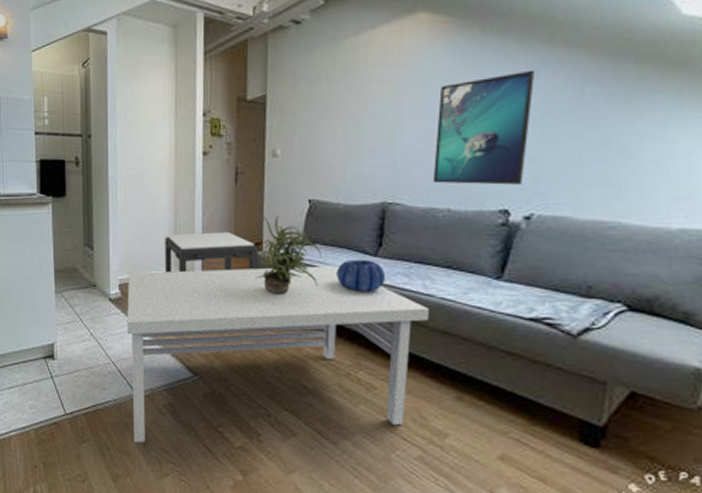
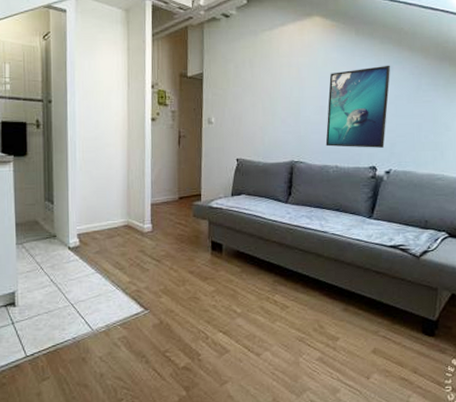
coffee table: present [127,265,429,443] -> none [85,211,324,375]
side table: present [165,231,259,273] -> none [119,185,198,222]
potted plant: present [254,214,321,296] -> none [194,171,247,238]
decorative bowl: present [336,259,385,293] -> none [258,206,293,233]

